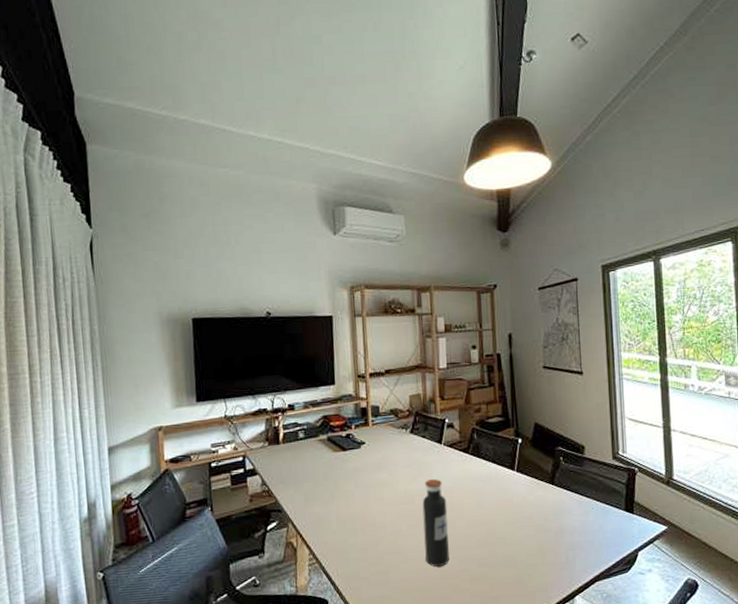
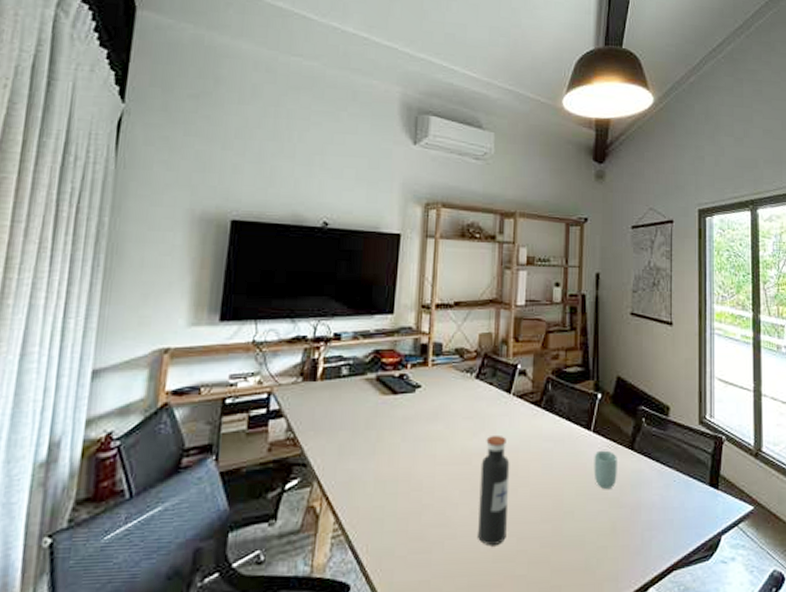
cup: none [519,486,541,518] -> present [594,450,617,489]

